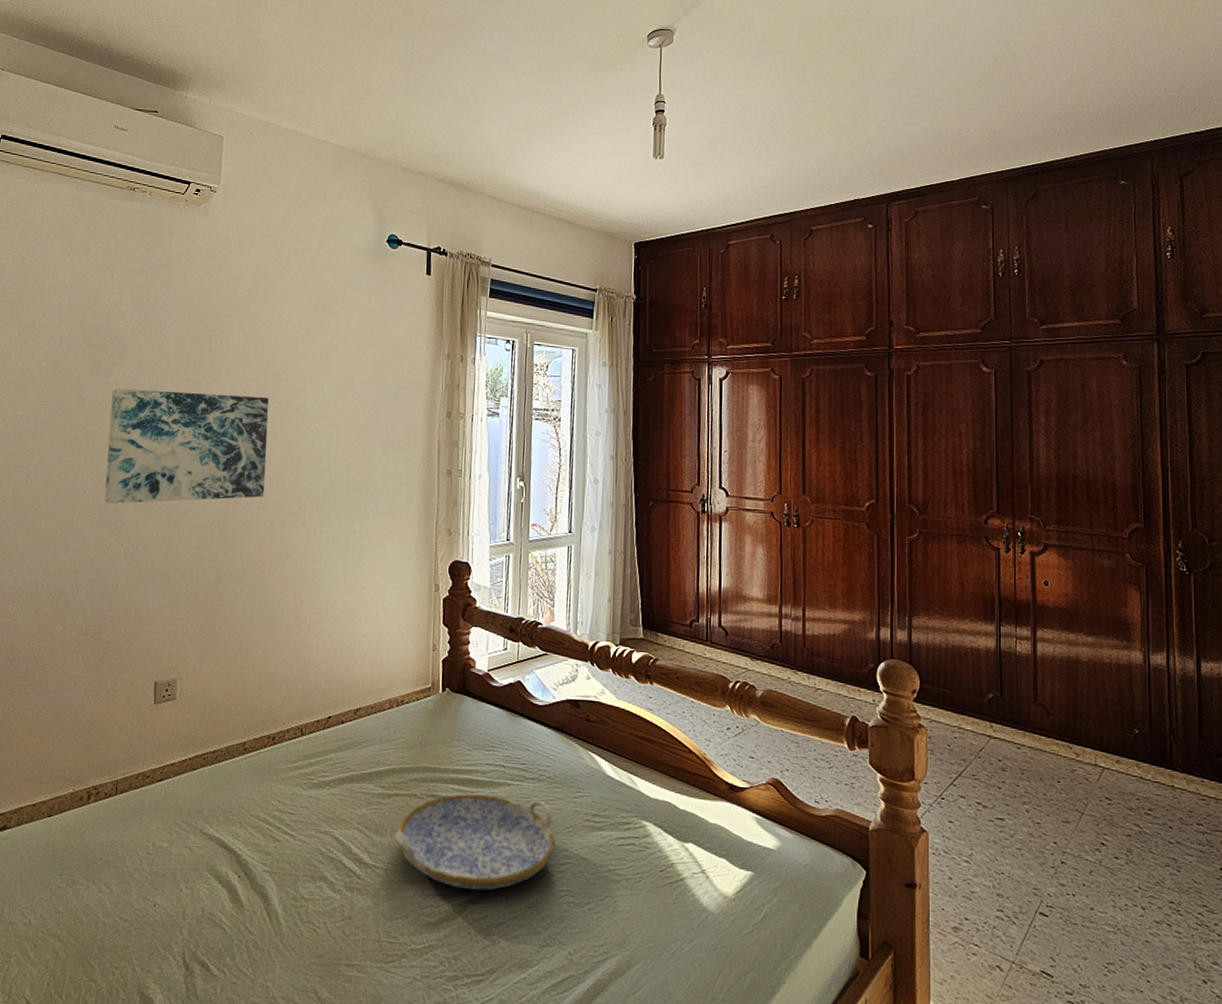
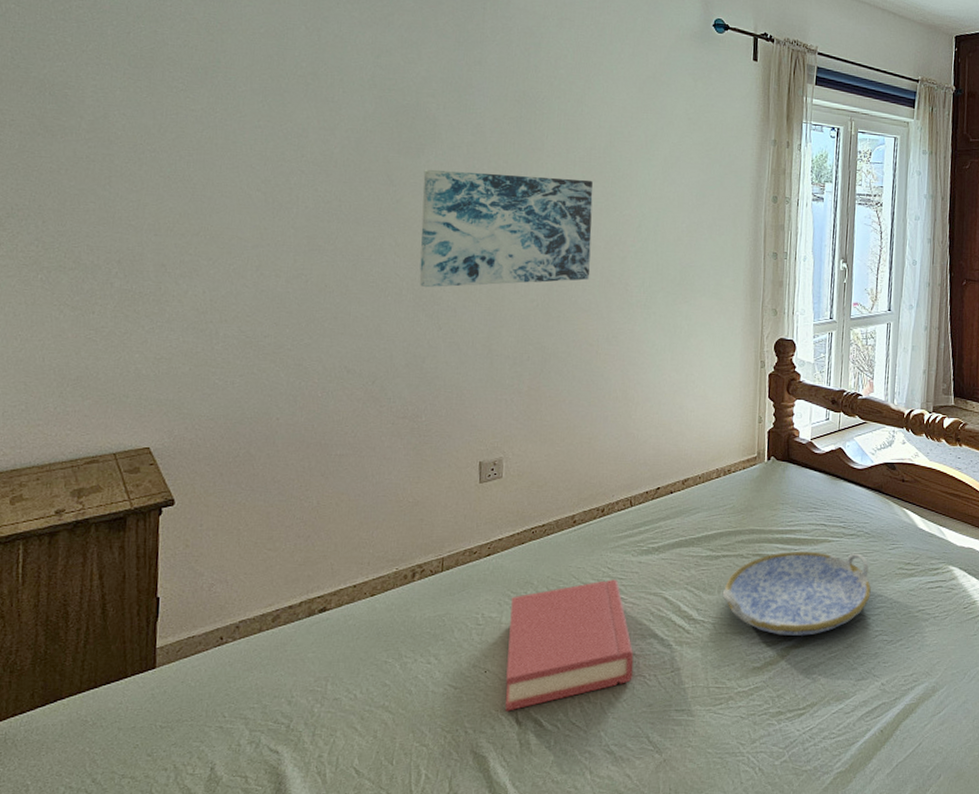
hardback book: none [173,813,303,951] -> present [505,579,634,711]

